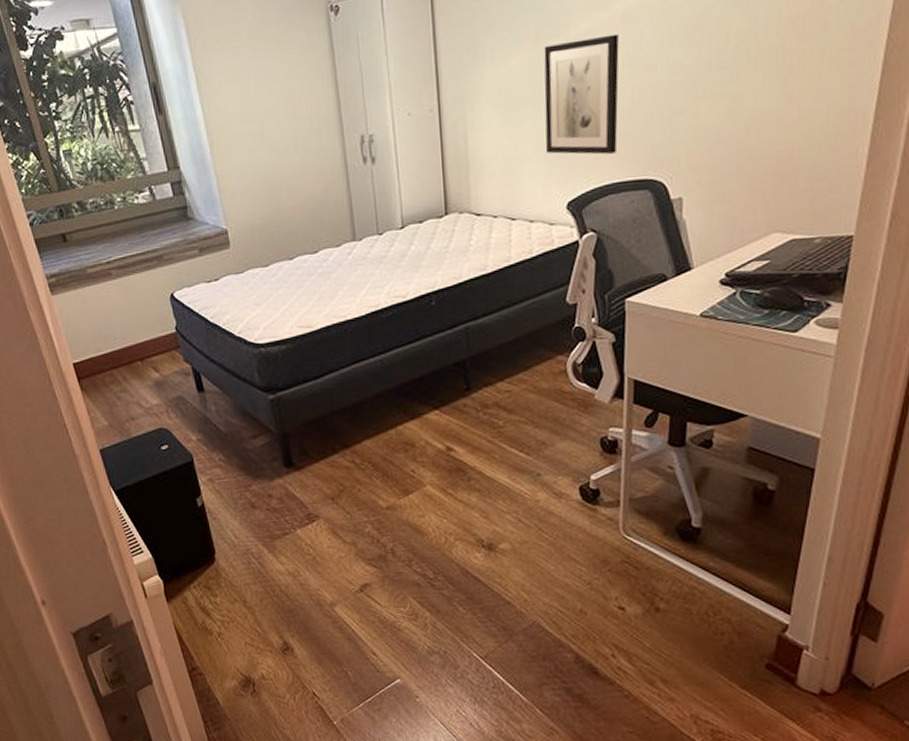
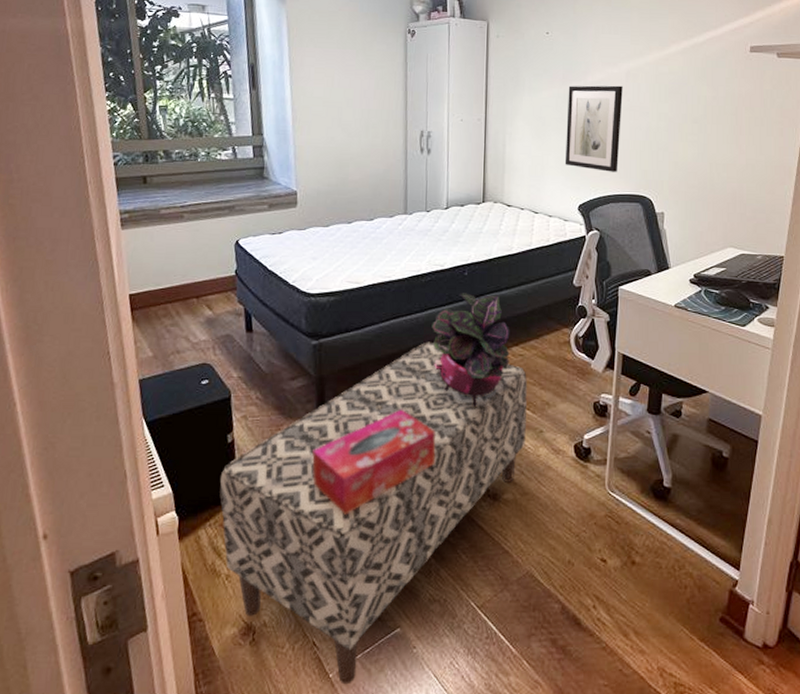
bench: none [197,385,521,731] -> present [219,341,528,685]
tissue box: none [286,461,420,572] -> present [312,409,436,515]
potted plant: none [399,324,495,453] -> present [432,293,510,407]

